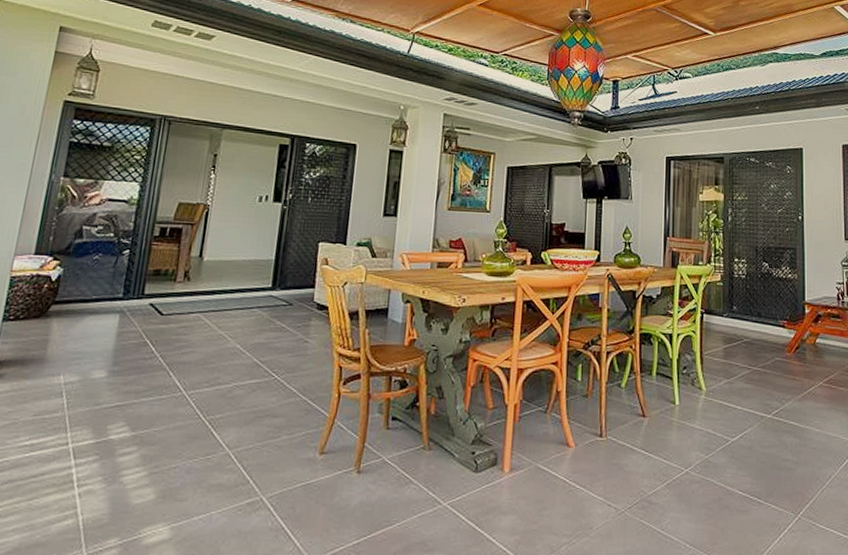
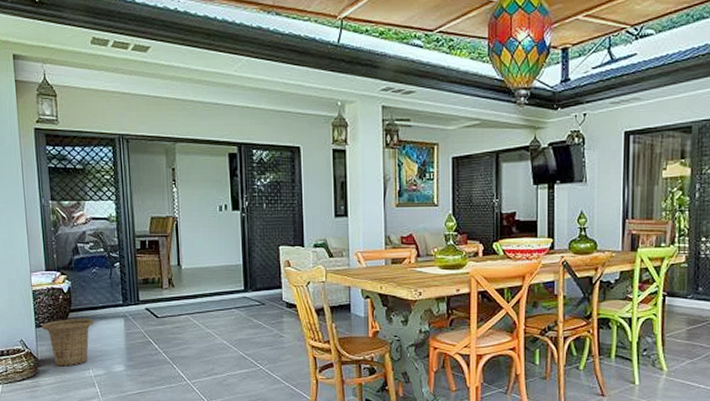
basket: none [10,312,82,371] -> present [41,319,95,367]

